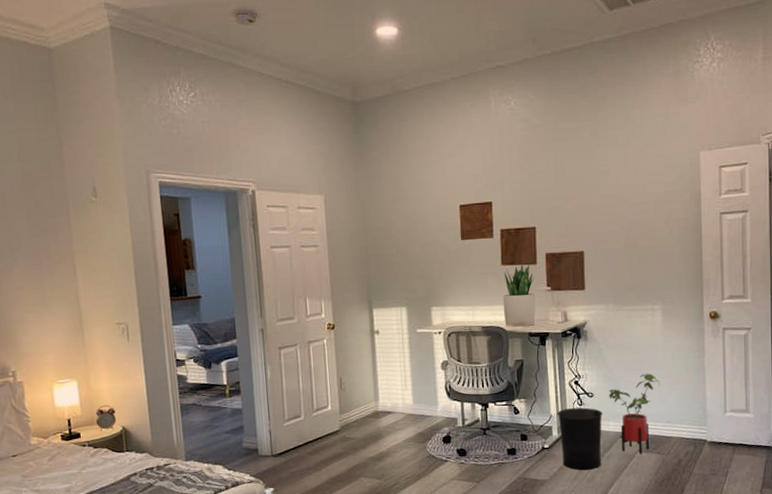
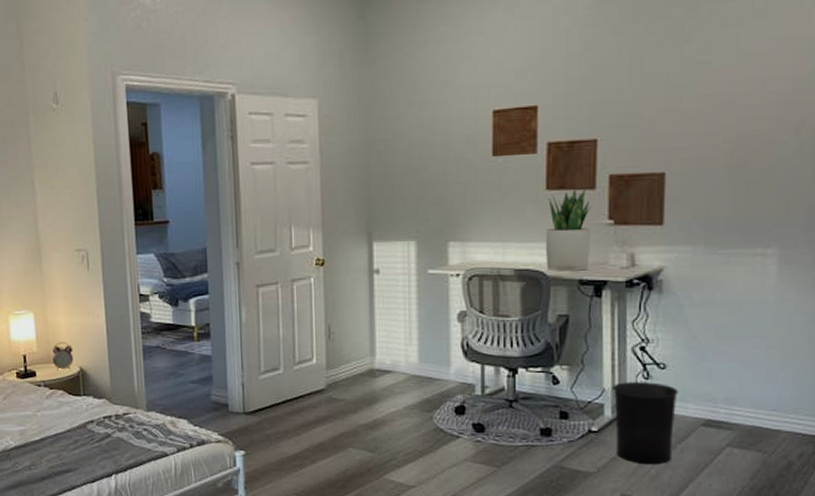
house plant: present [608,373,660,455] -> none [689,341,768,451]

